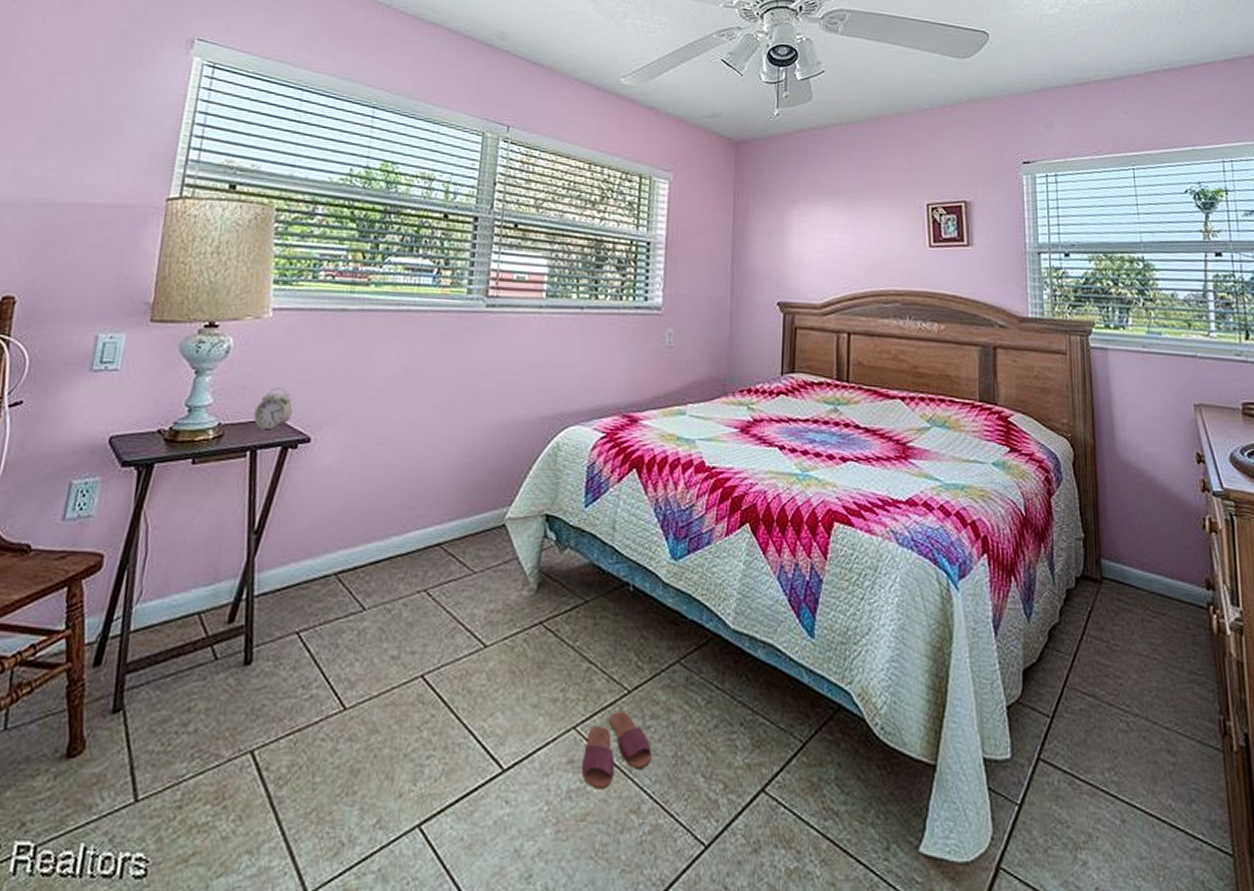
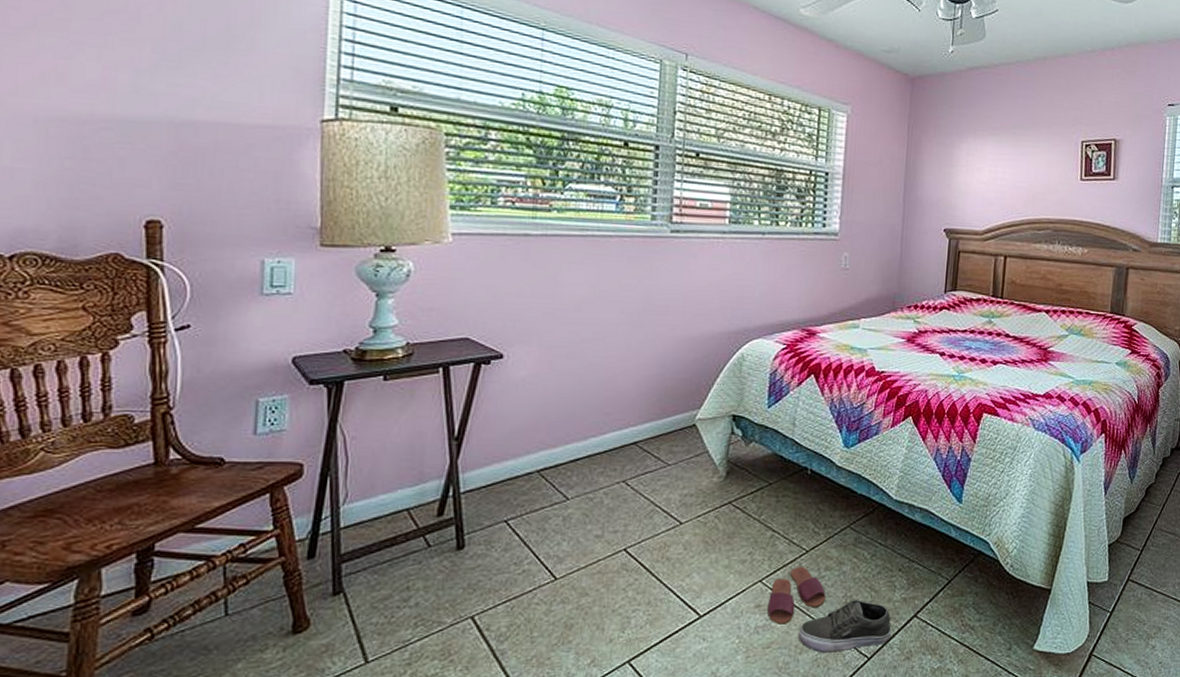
alarm clock: present [253,387,292,431] -> none [442,308,482,349]
shoe: none [619,762,733,834] -> present [799,600,891,653]

